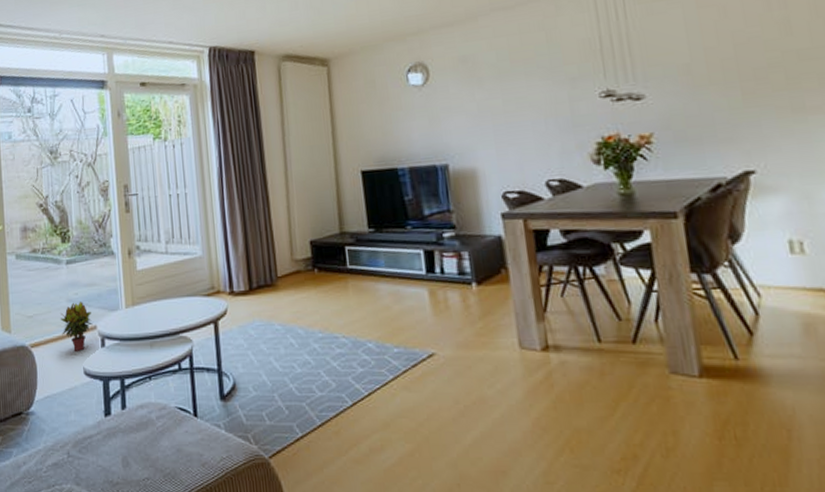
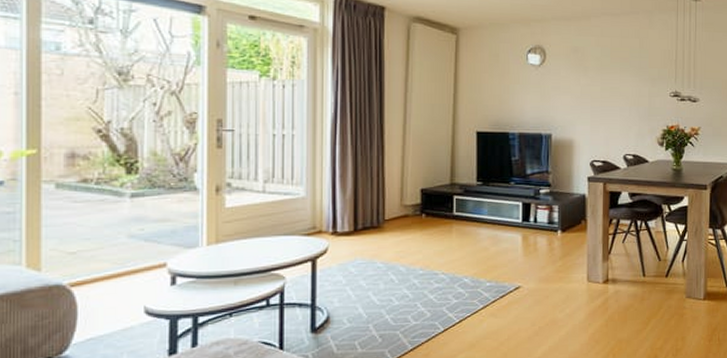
potted plant: present [61,302,93,351] -> none [117,238,162,290]

